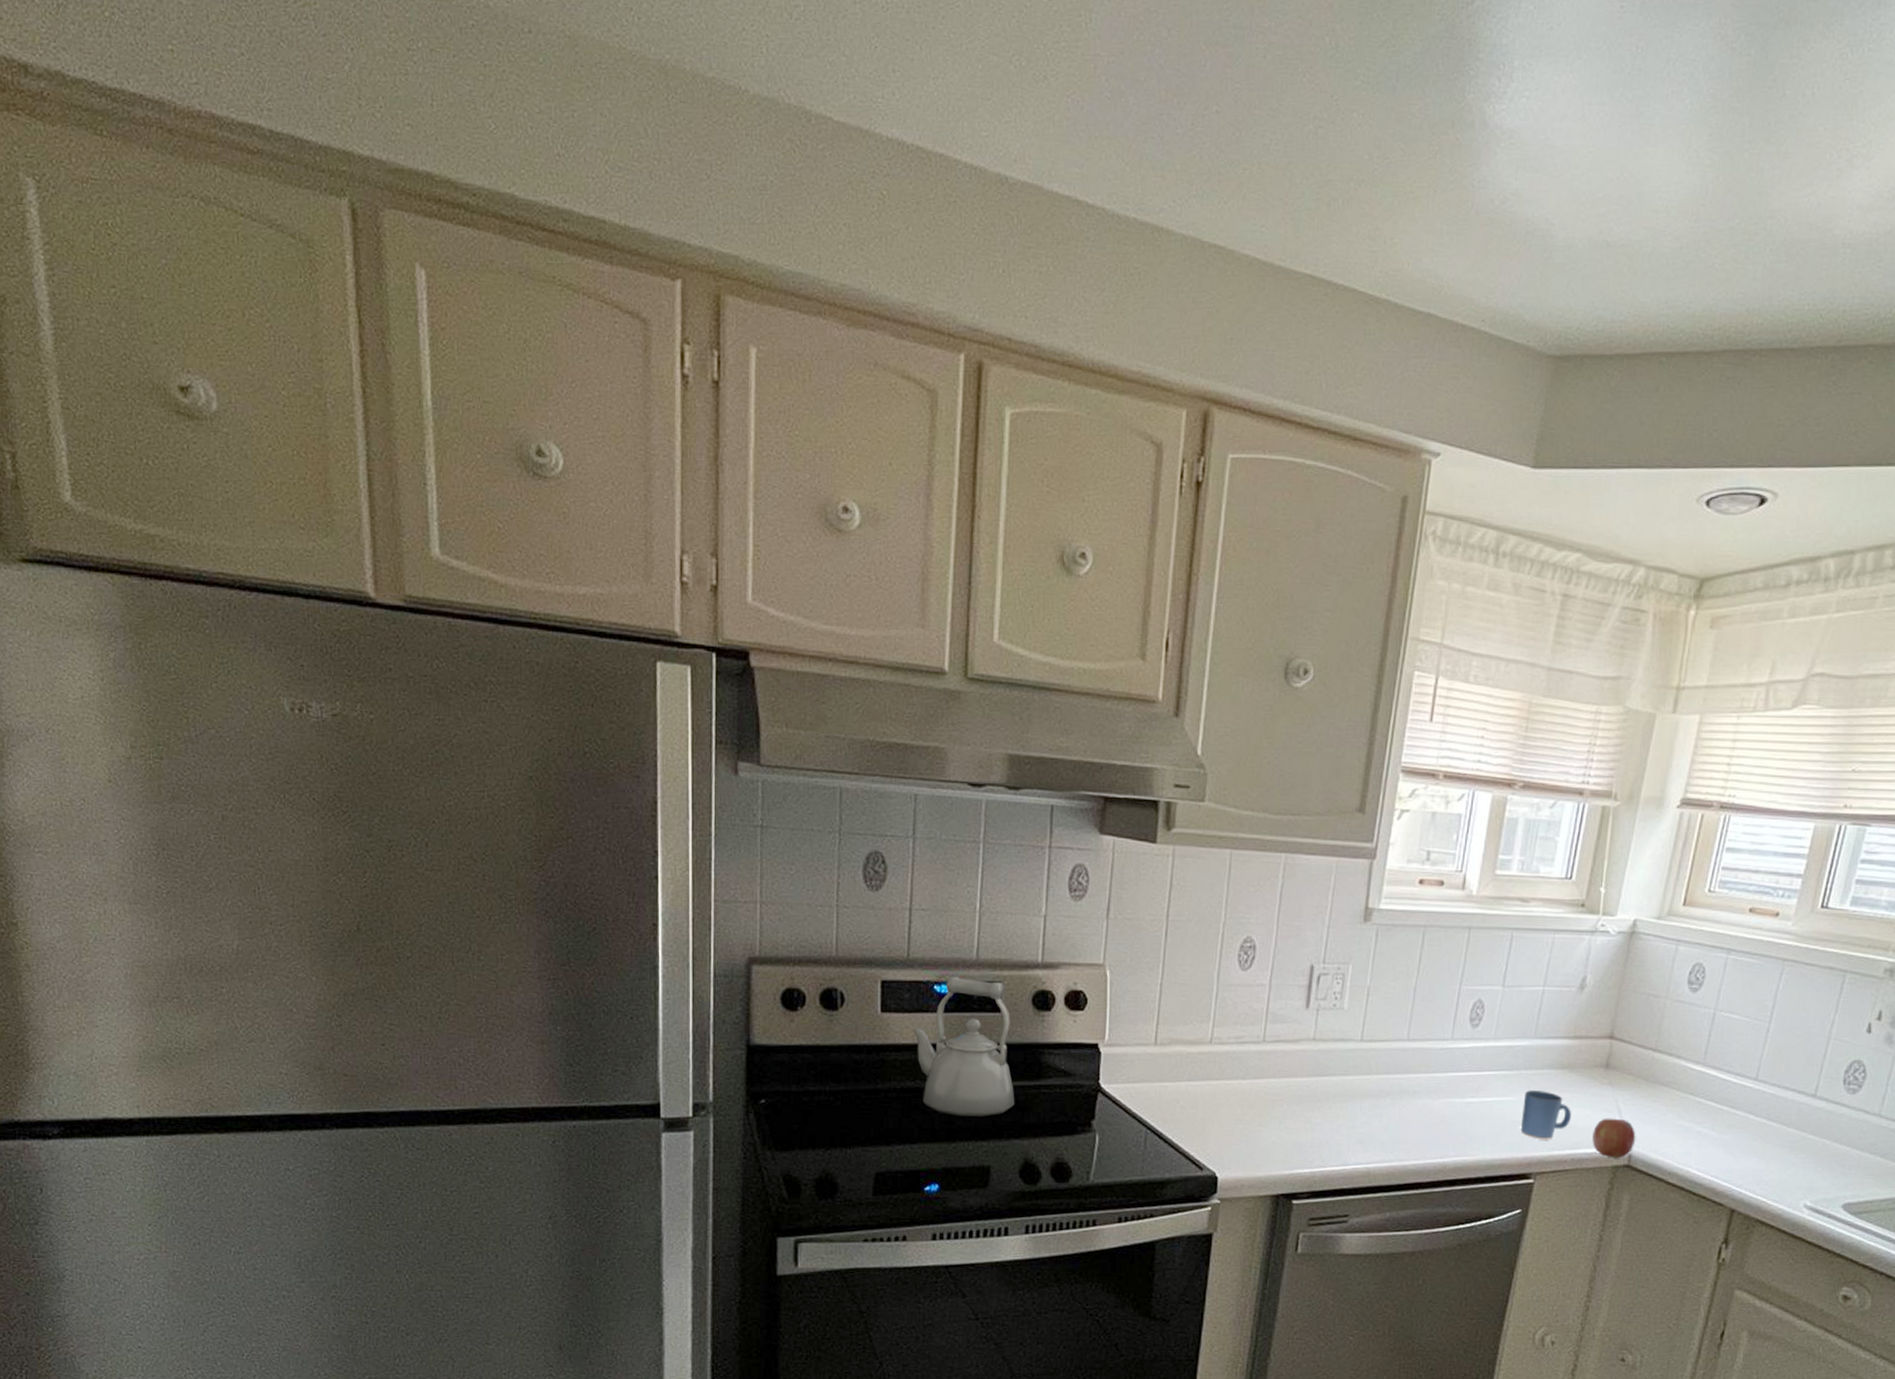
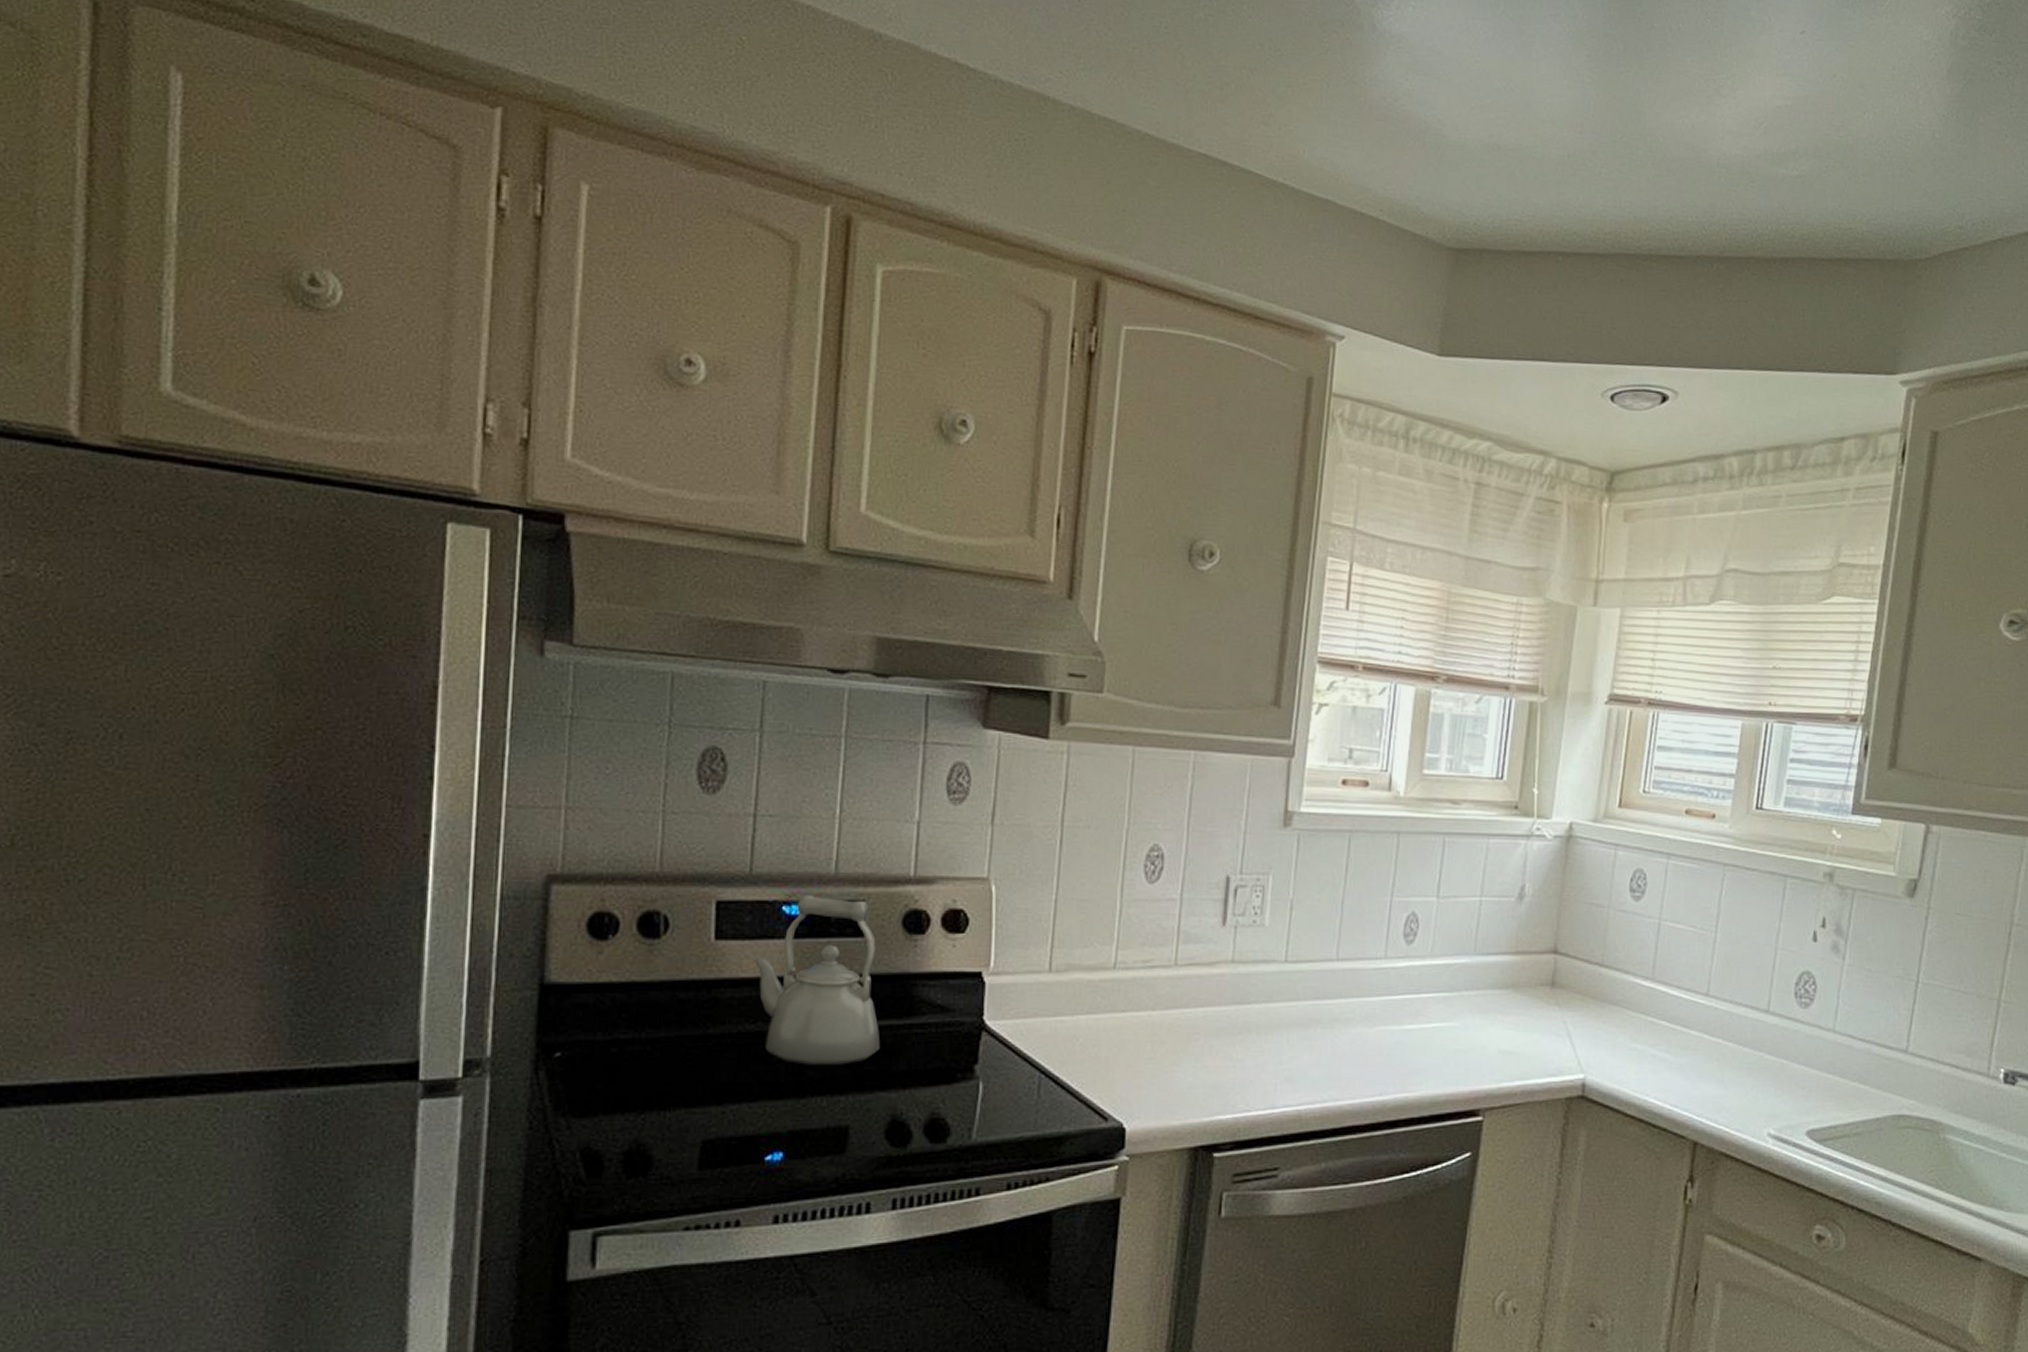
mug: present [1520,1090,1571,1140] -> none [1465,1014,1518,1070]
fruit: present [1592,1118,1636,1159] -> none [1543,1043,1588,1089]

